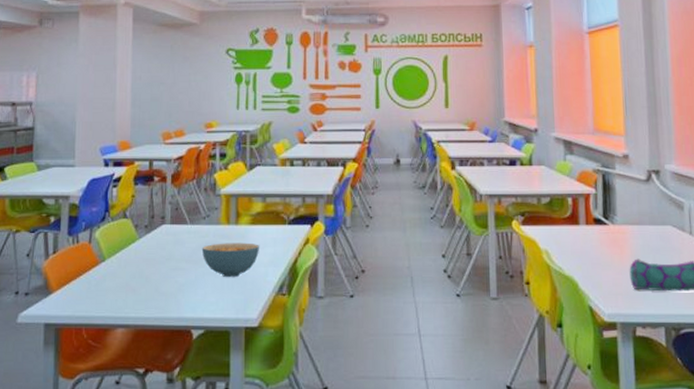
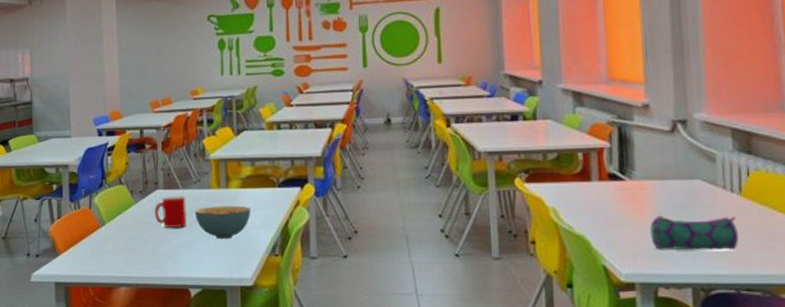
cup: none [160,230,194,265] -> present [155,195,188,227]

